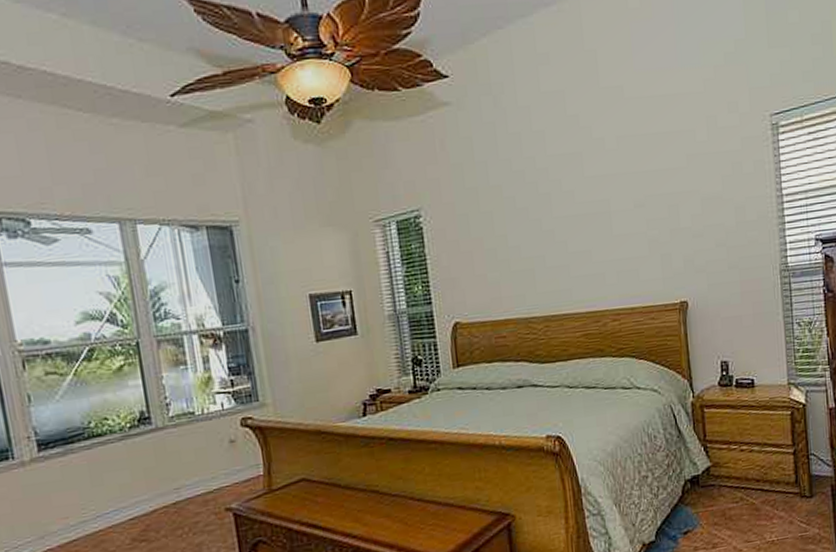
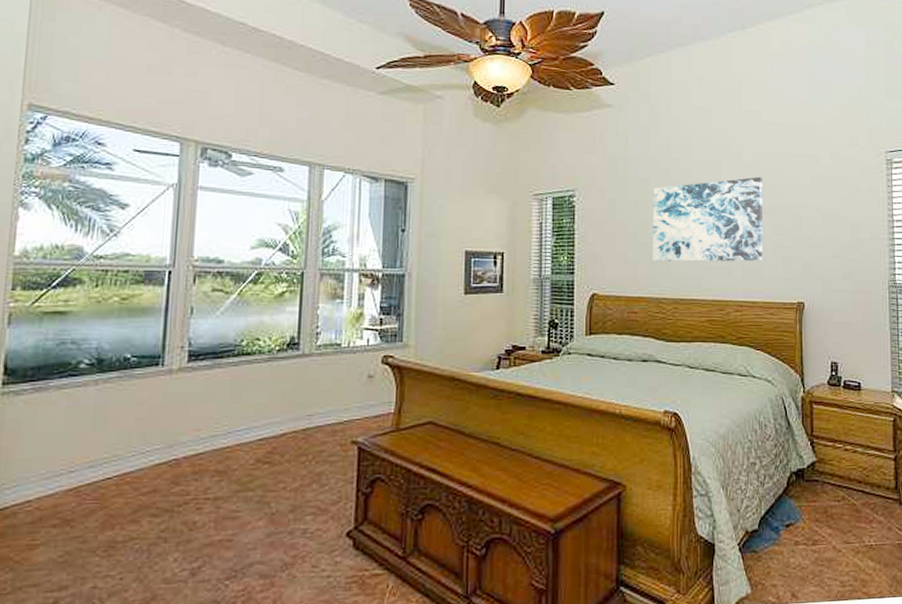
wall art: none [507,164,638,278] -> present [653,176,763,262]

